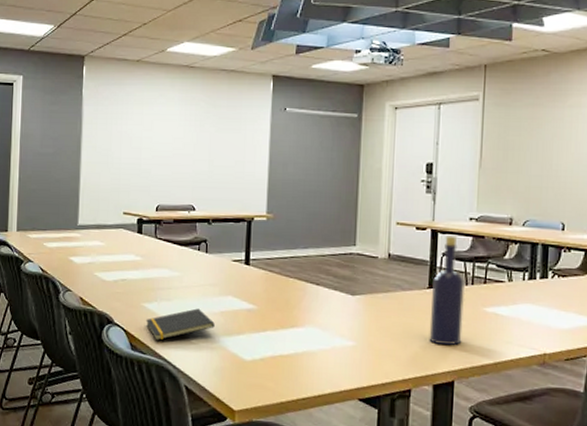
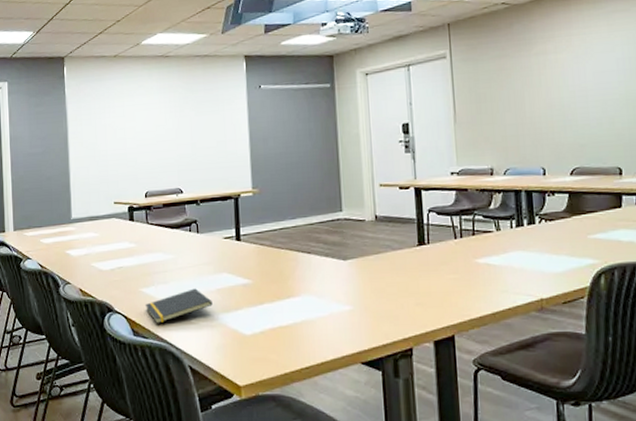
bottle: present [429,234,466,346] -> none [422,190,457,301]

